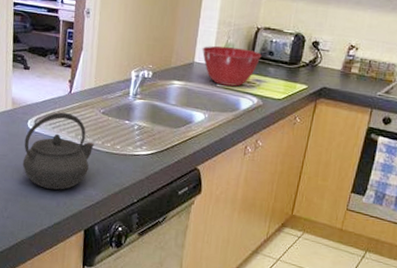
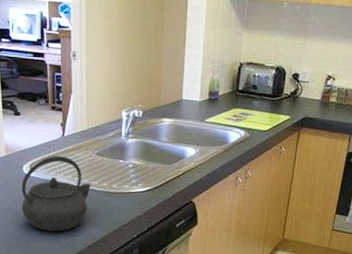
mixing bowl: present [202,45,262,87] -> none [189,82,246,121]

